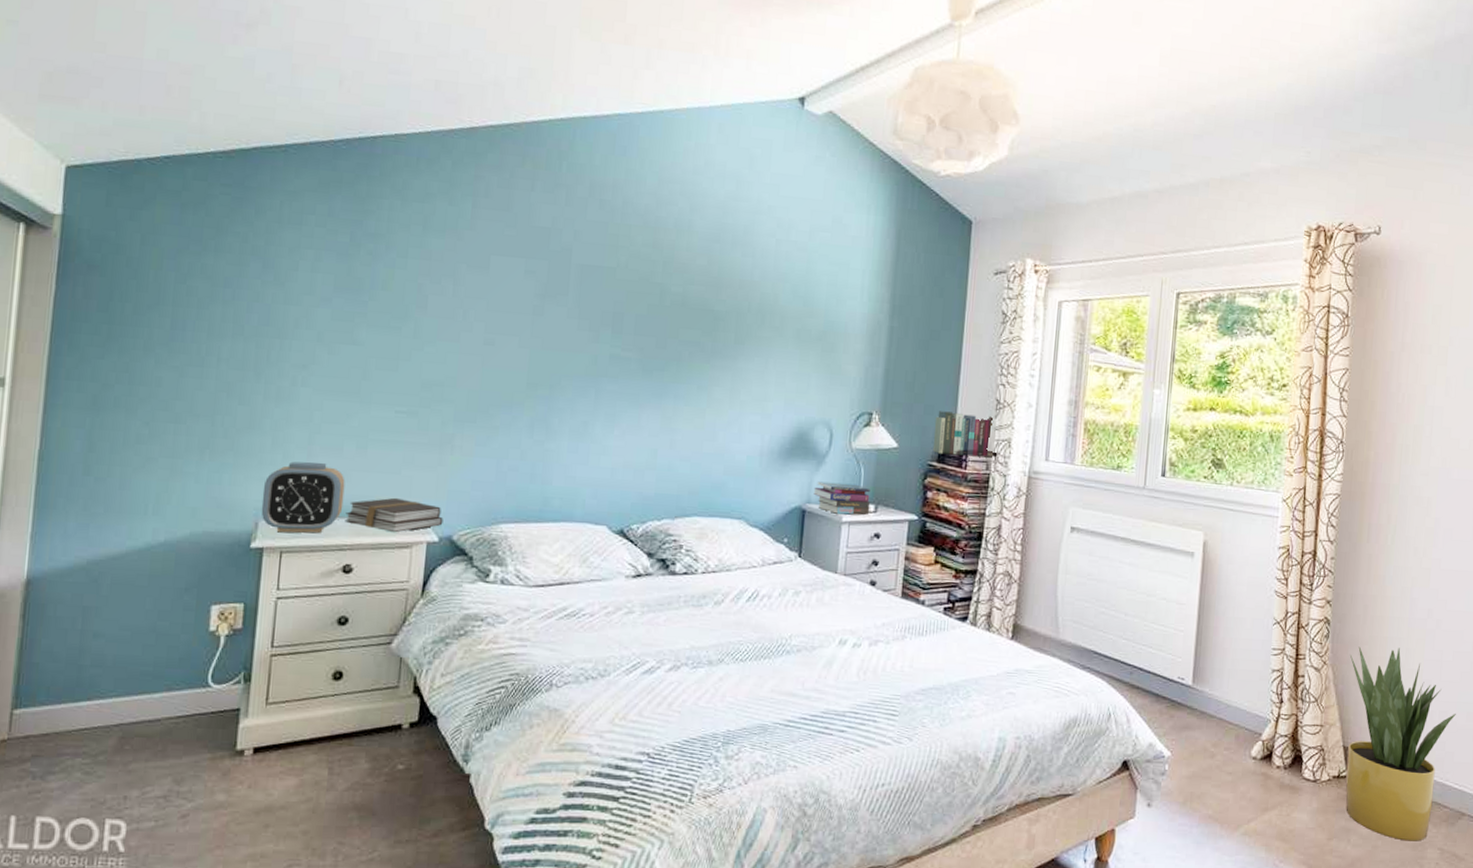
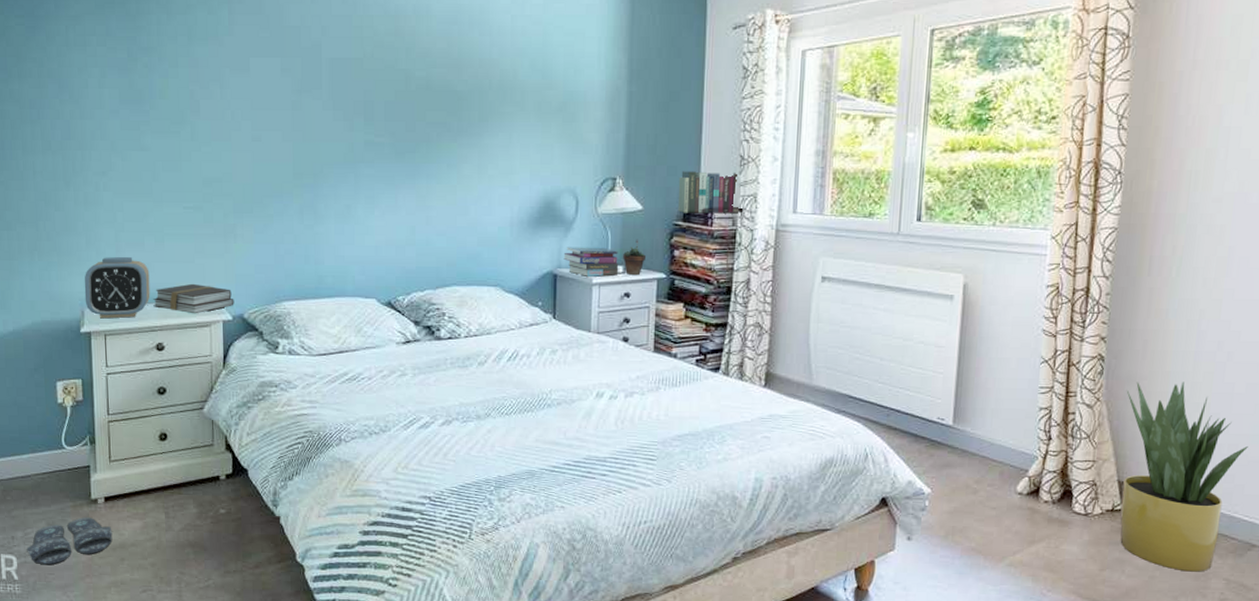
slippers: none [142,773,258,834] -> present [27,517,113,566]
succulent plant: none [875,477,898,516] -> present [623,239,645,276]

